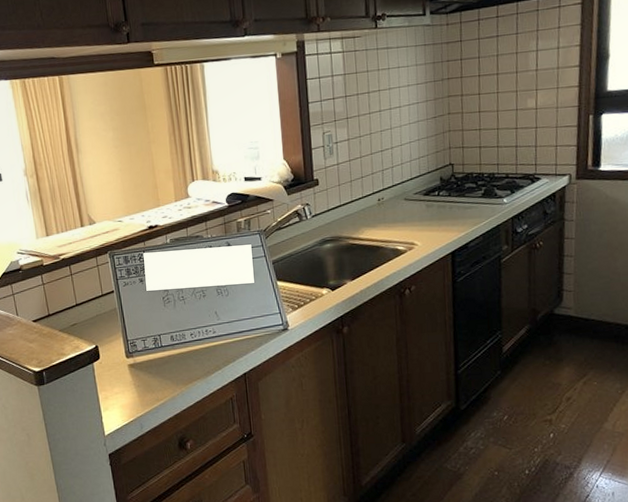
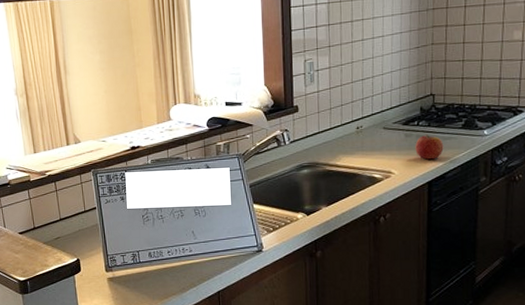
fruit: none [436,204,465,230] -> present [415,134,444,160]

